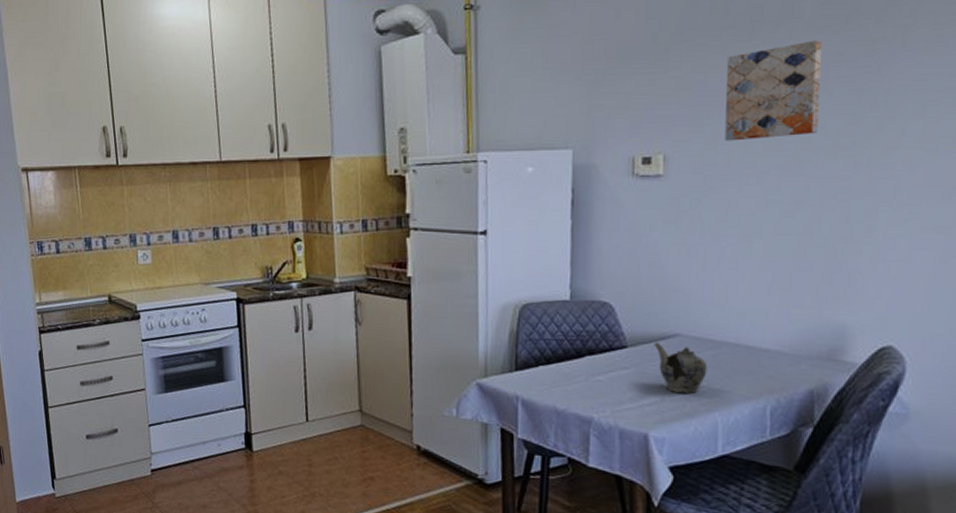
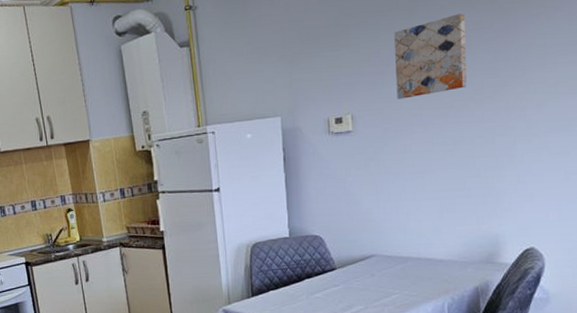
teapot: present [654,342,708,393] -> none [356,263,398,300]

